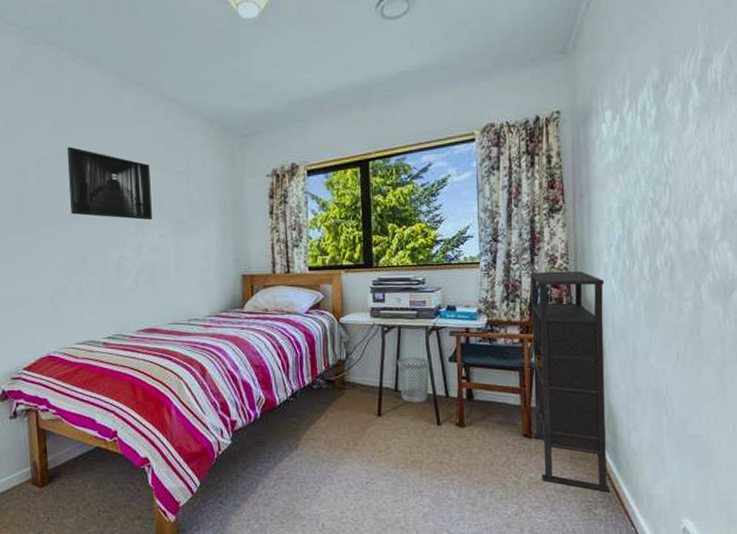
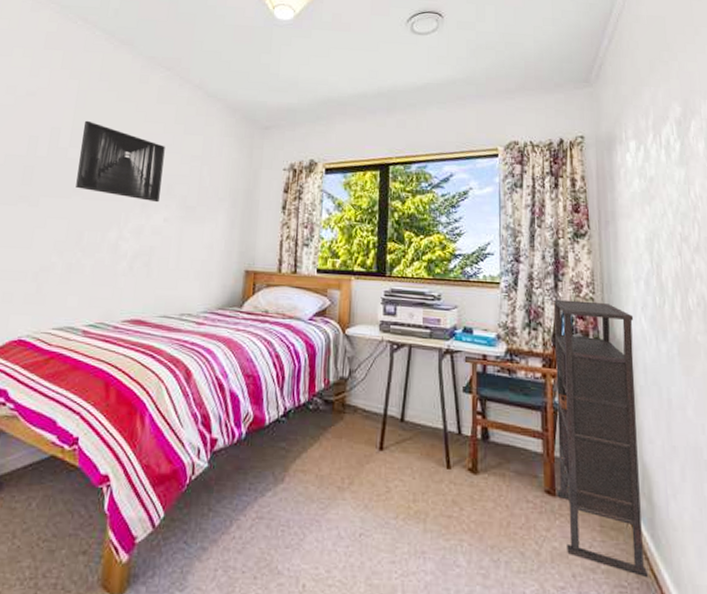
wastebasket: present [397,356,429,403] -> none [405,381,441,438]

